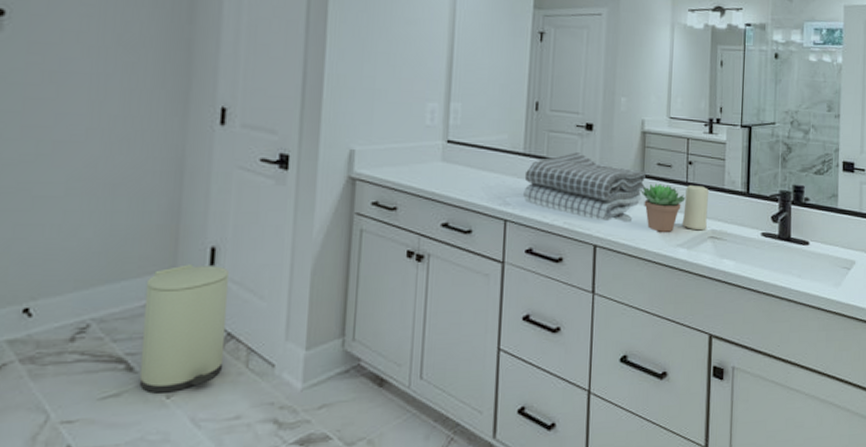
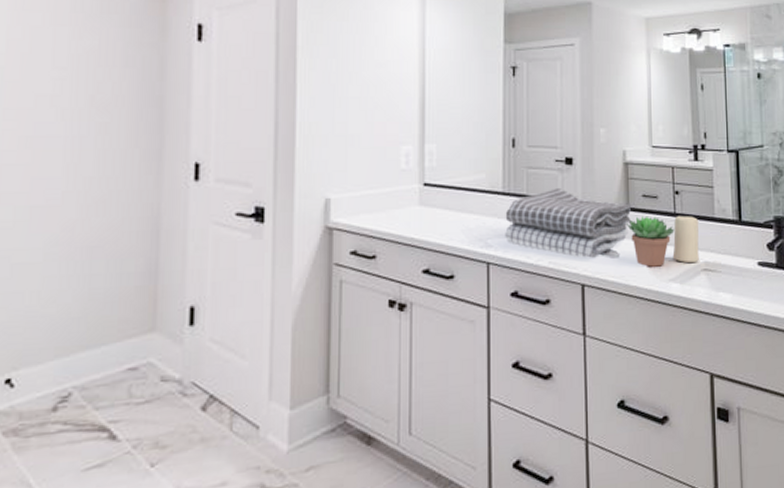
pedal bin: present [139,264,230,394] -> none [122,325,210,462]

